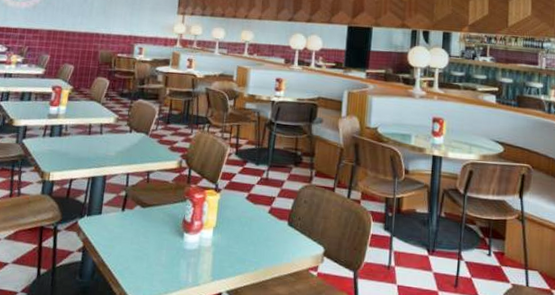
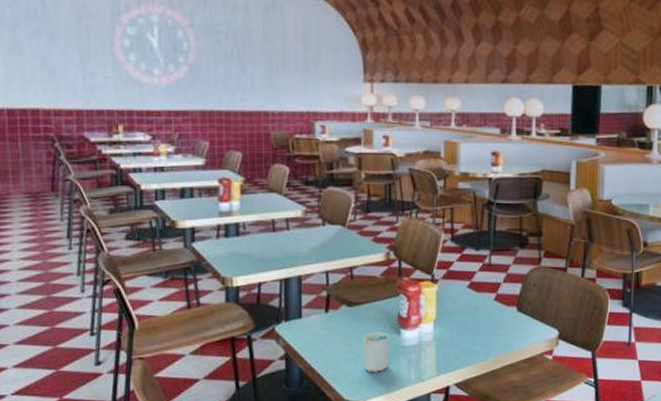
cup: none [149,232,174,273] -> present [364,330,389,373]

